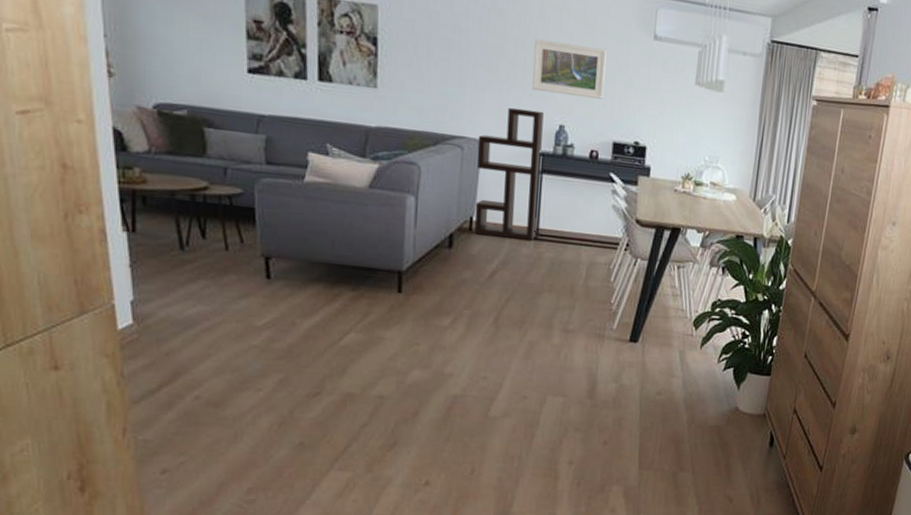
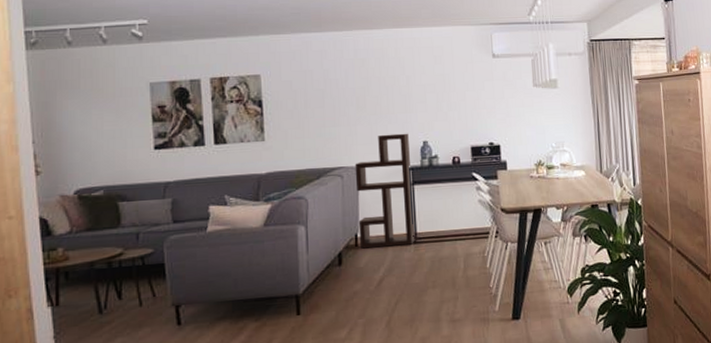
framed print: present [532,39,607,99] -> none [394,73,457,118]

